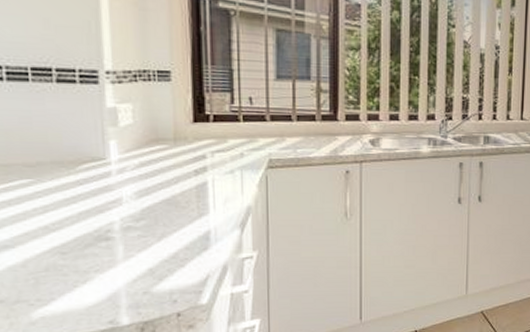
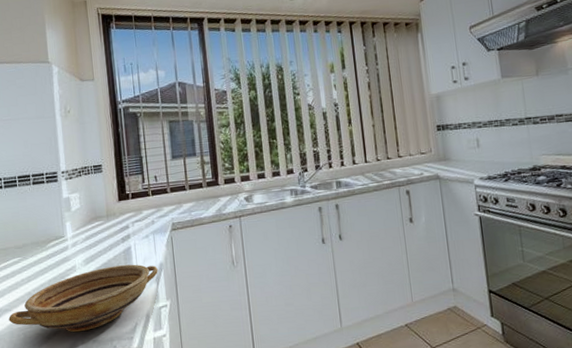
ceramic bowl: none [10,204,244,281] -> present [9,264,158,333]

